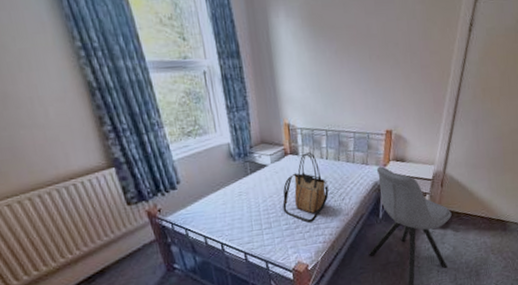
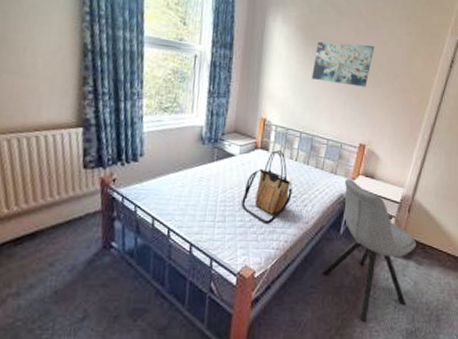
wall art: none [326,23,388,74] -> present [311,41,375,87]

